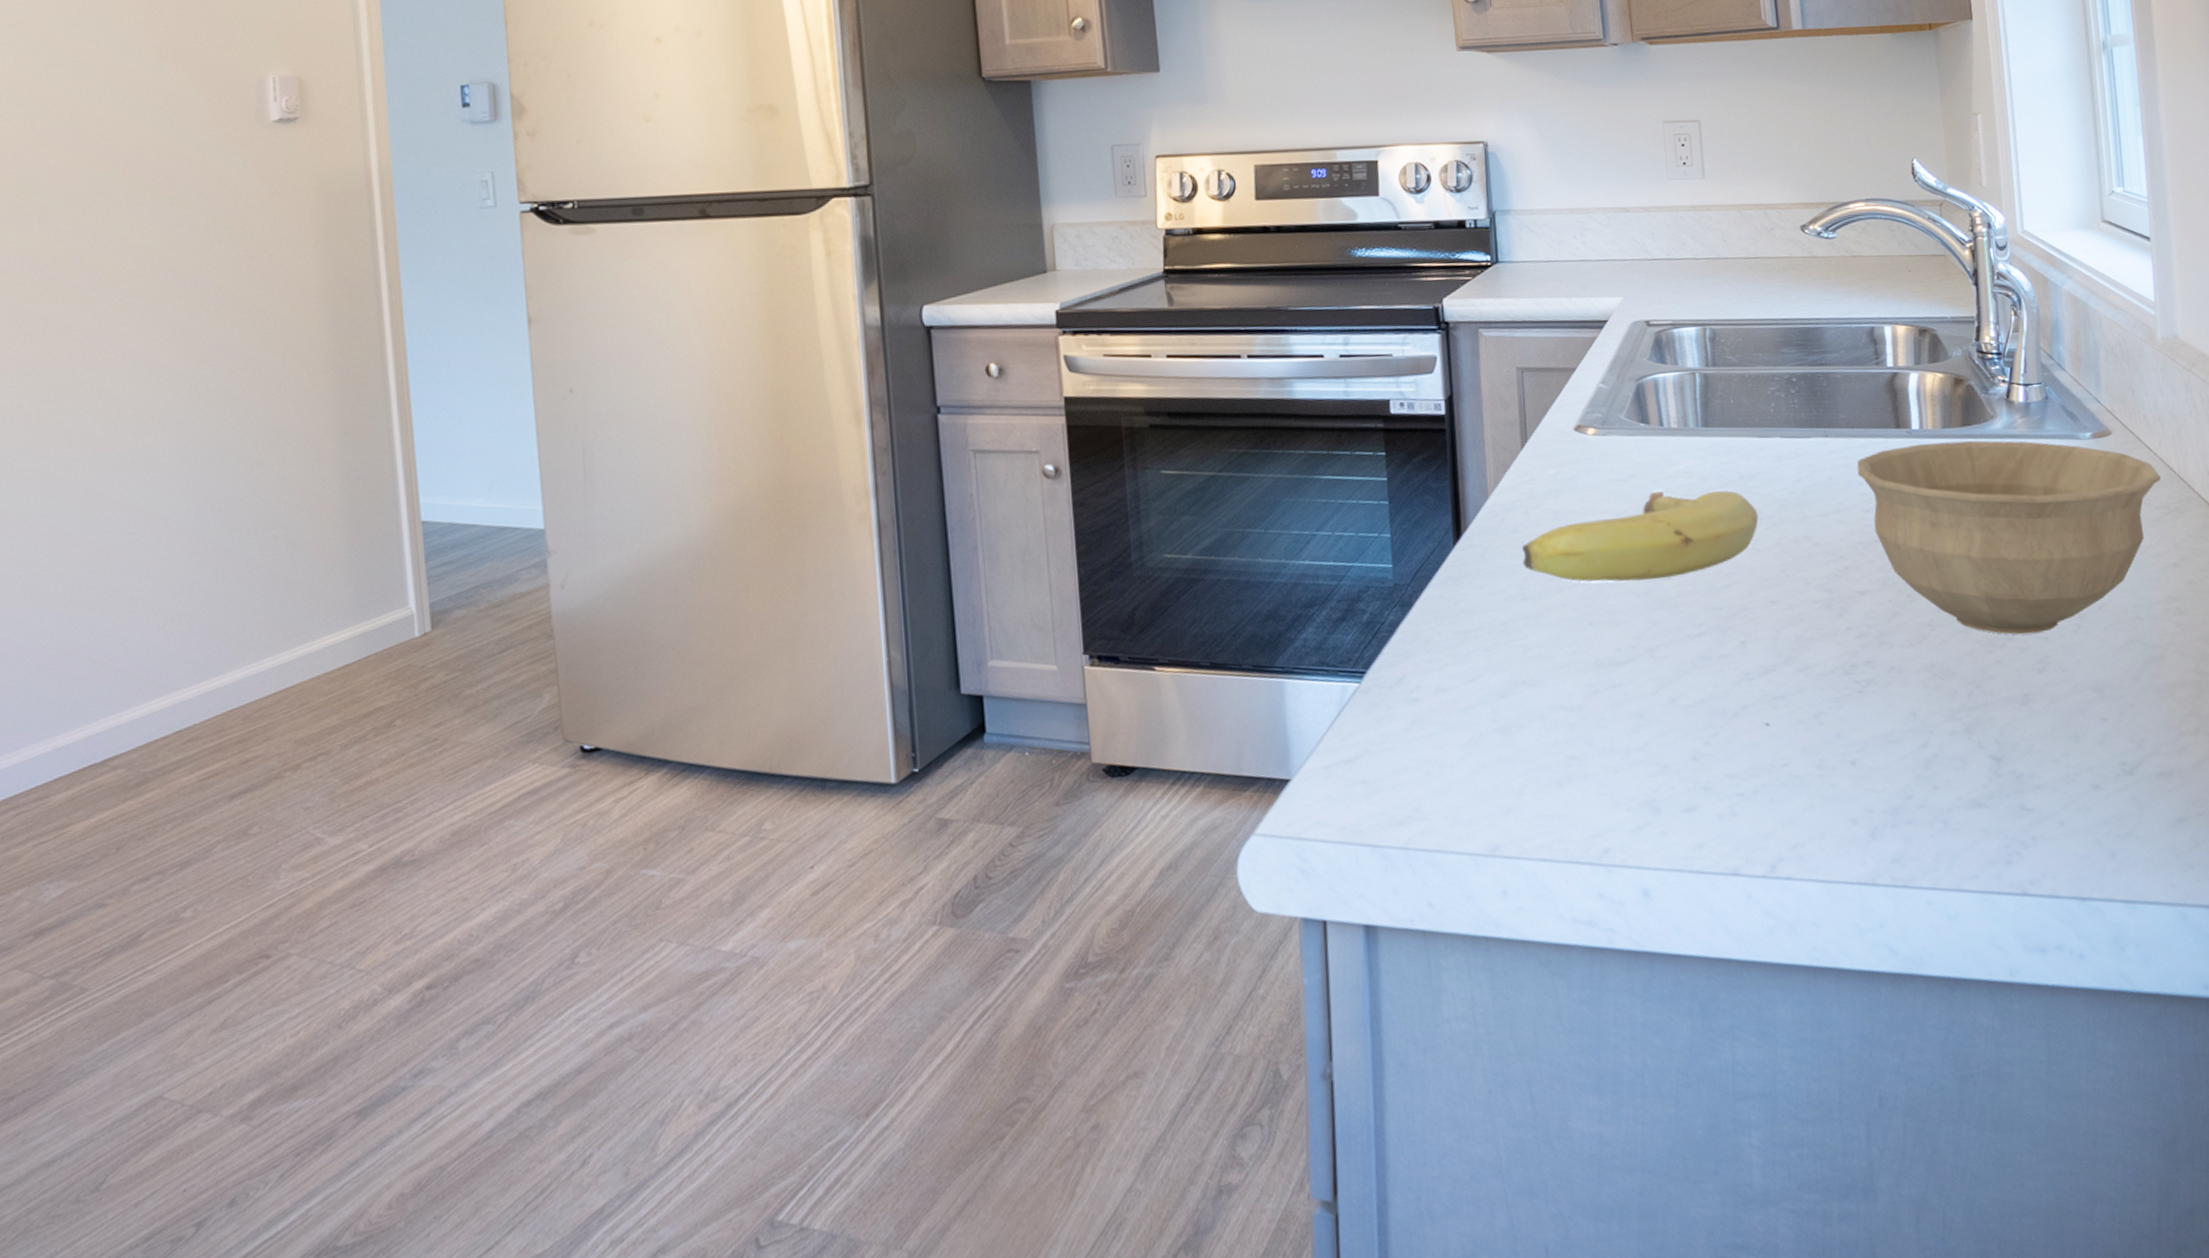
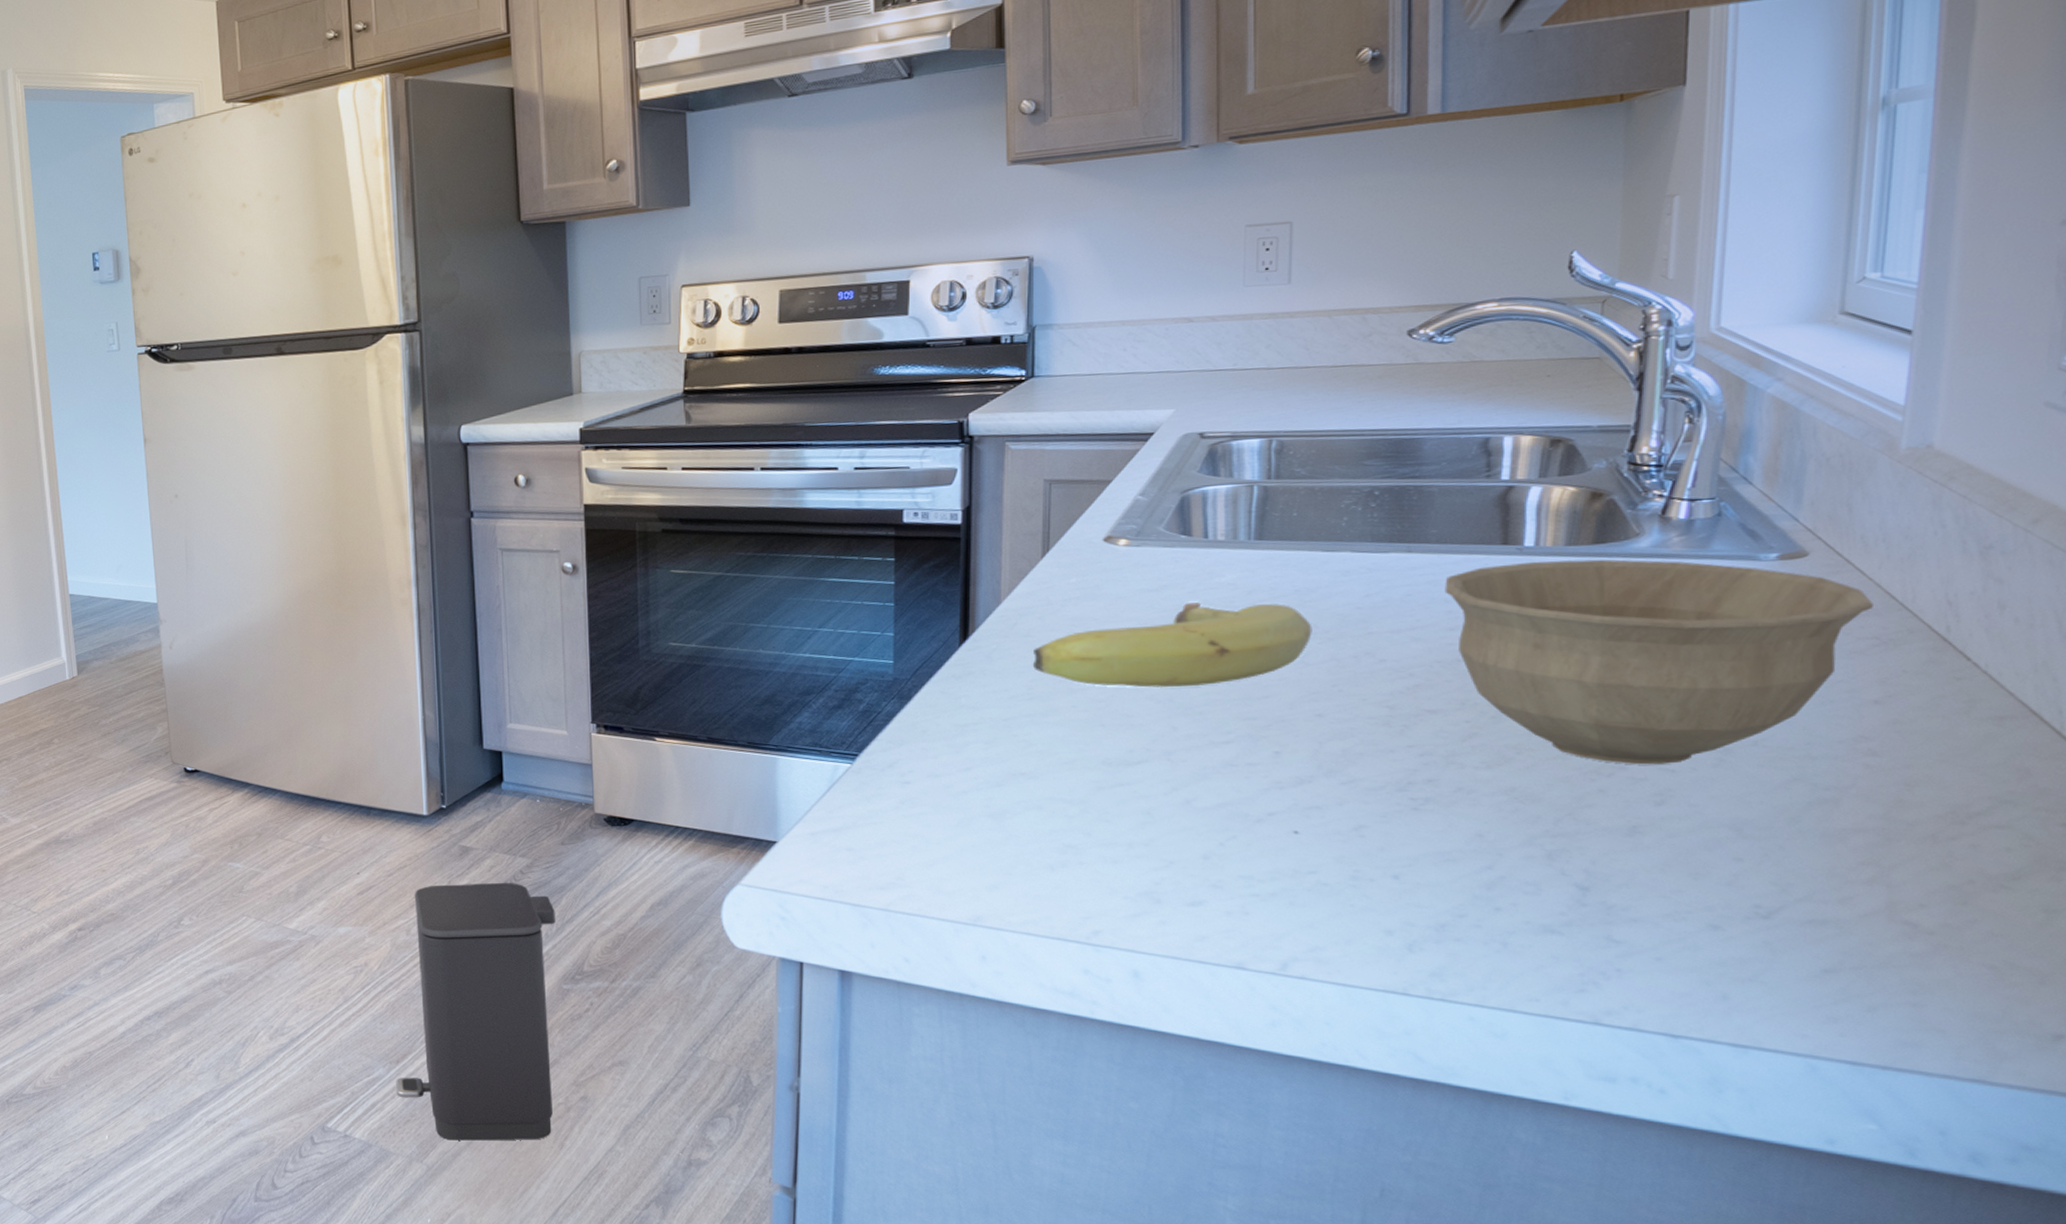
pedal bin: none [865,859,1060,1212] -> present [396,882,556,1141]

